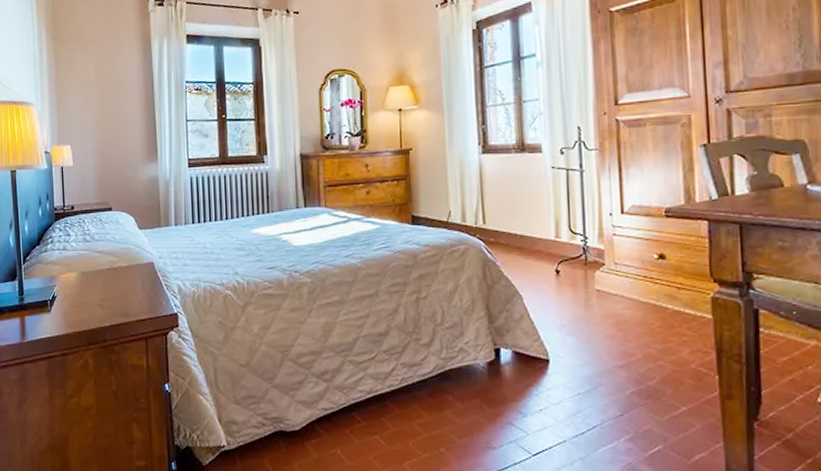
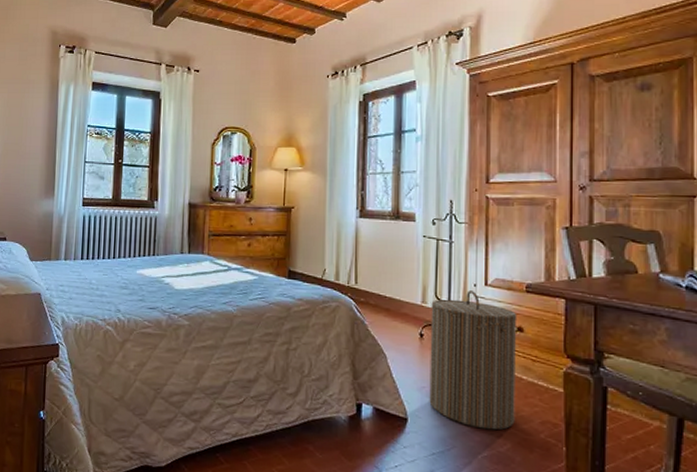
laundry hamper: none [565,220,663,364] -> present [429,290,517,430]

